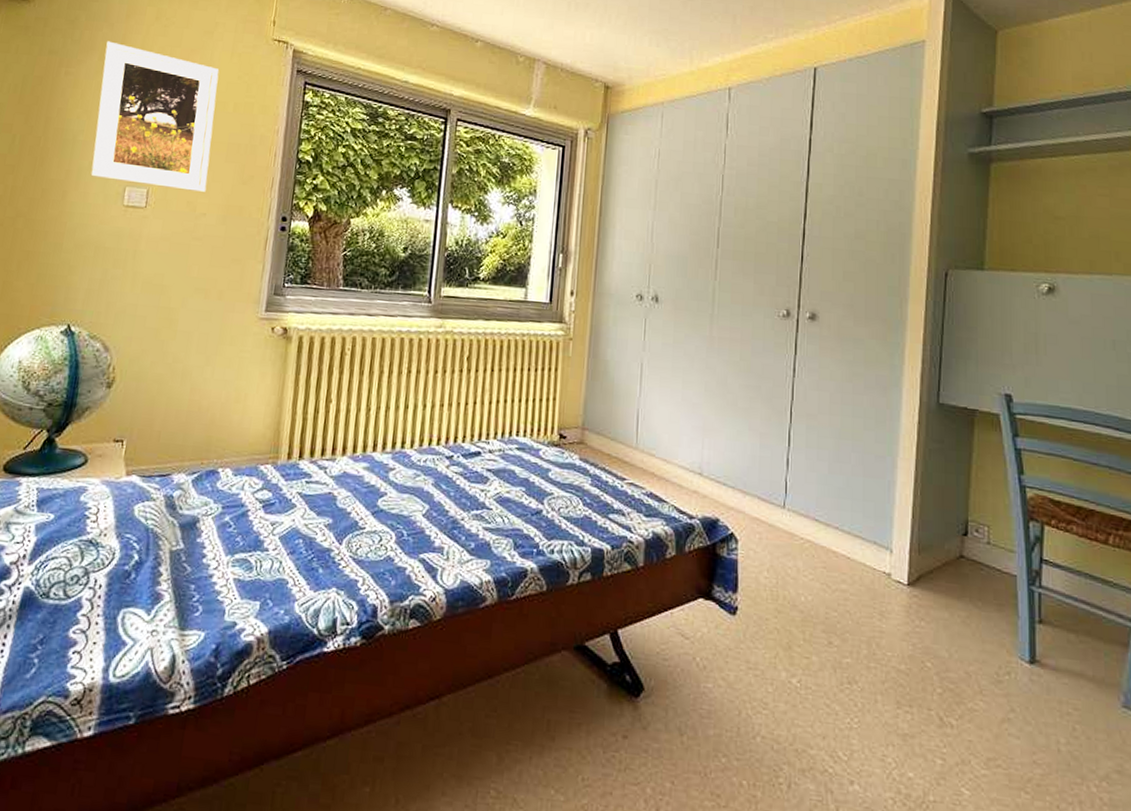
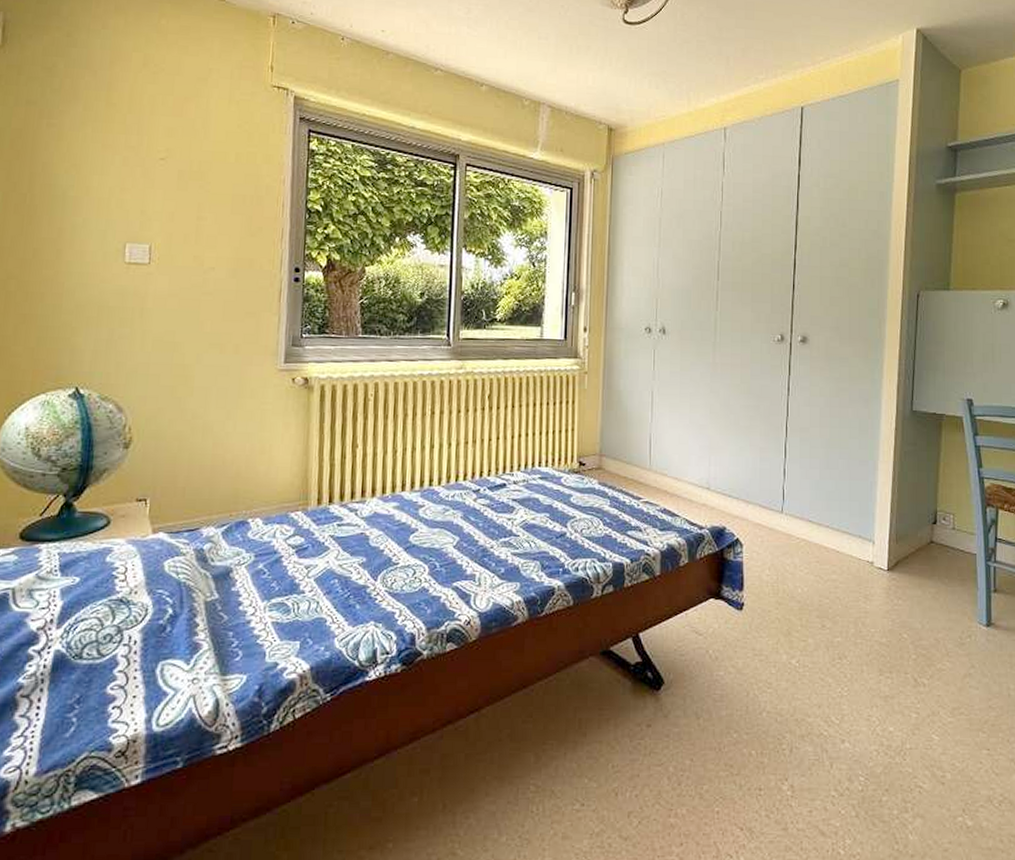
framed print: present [90,41,219,192] -> none [86,89,217,246]

